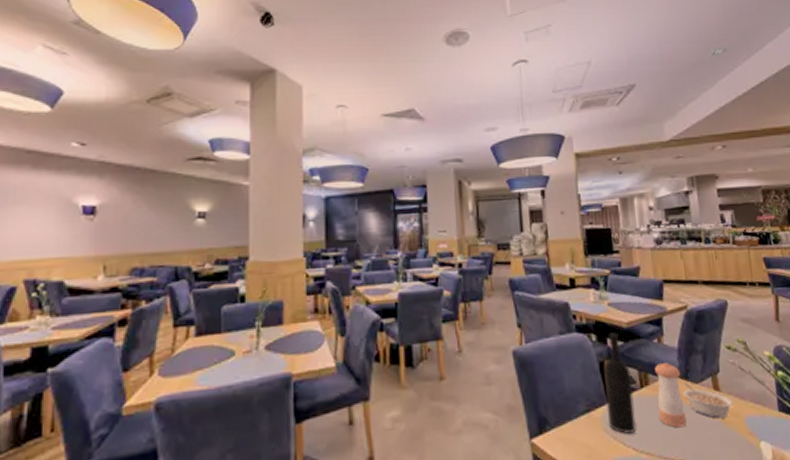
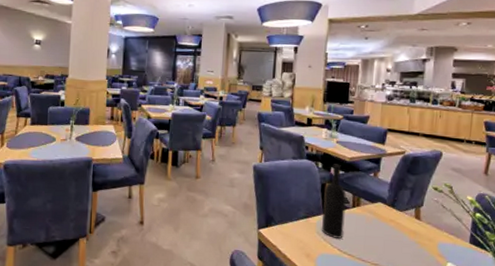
pepper shaker: present [655,361,687,428] -> none [363,191,389,242]
legume: present [683,383,734,419] -> none [388,210,430,241]

